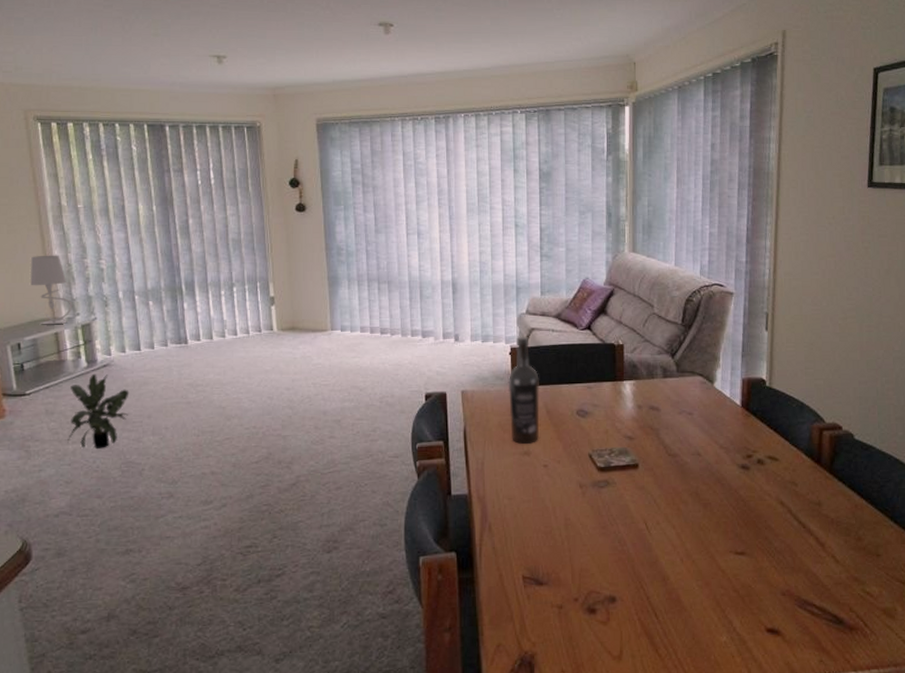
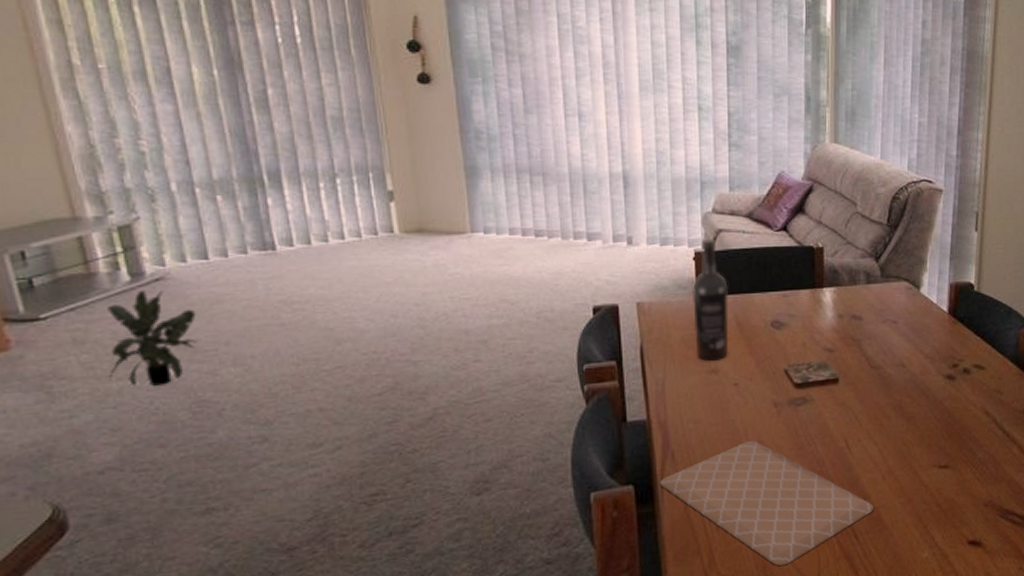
table lamp: present [30,255,73,325] -> none [31,132,102,227]
placemat: none [478,517,672,638] -> present [659,440,873,567]

